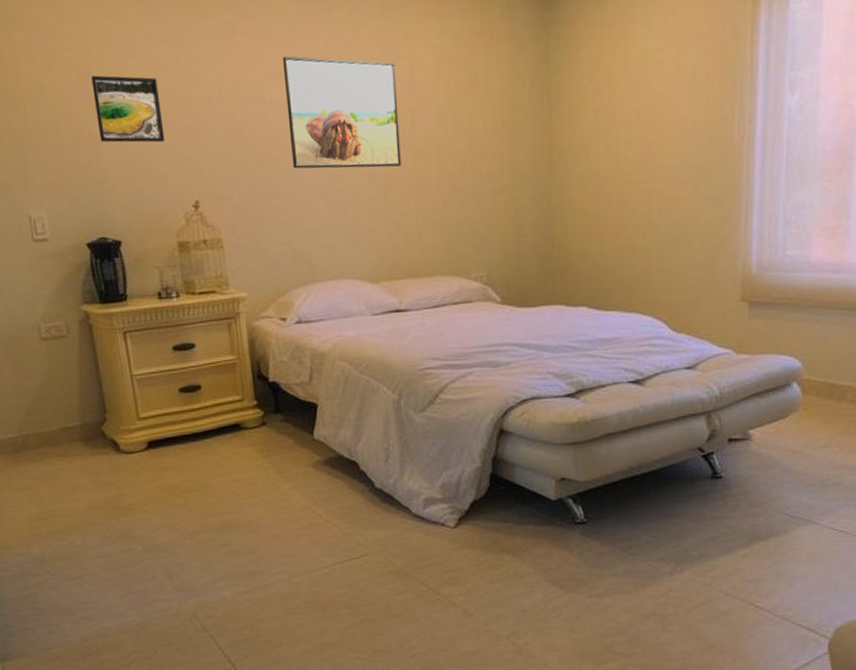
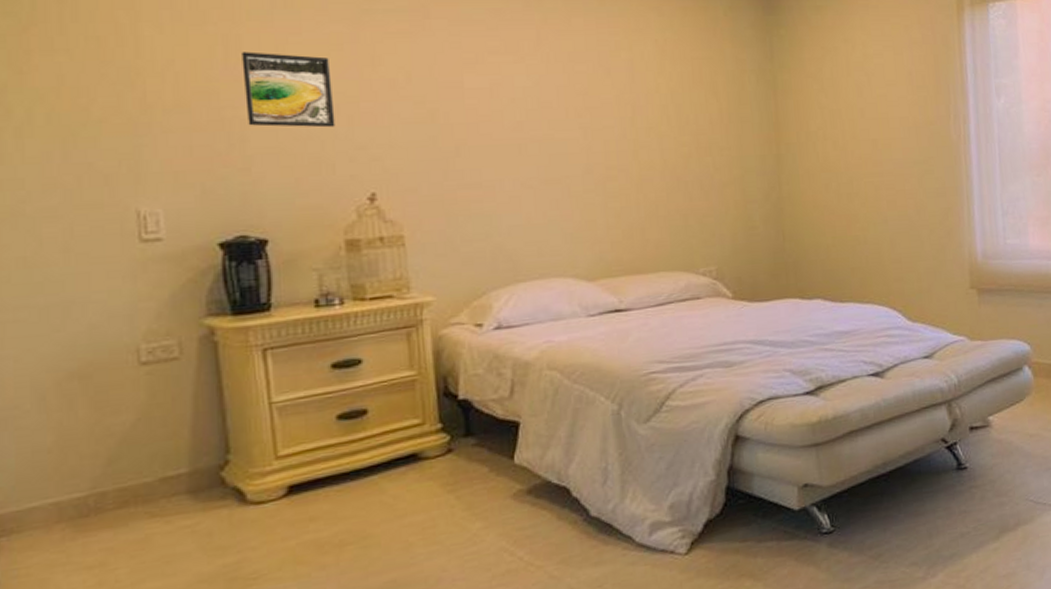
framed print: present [282,56,401,169] -> none [485,42,621,159]

